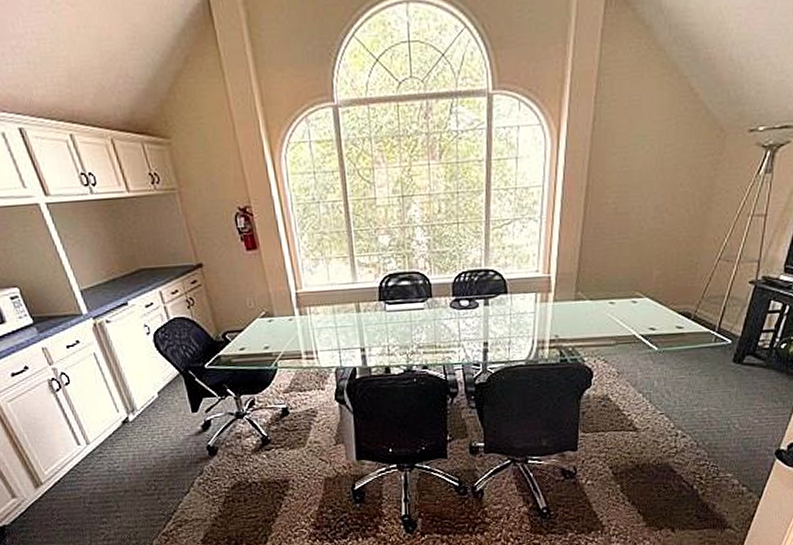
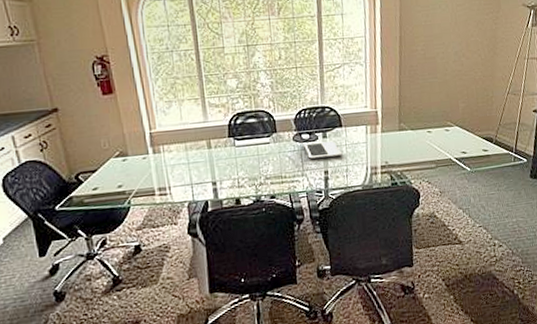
laptop: none [449,283,506,329] -> present [291,119,343,159]

